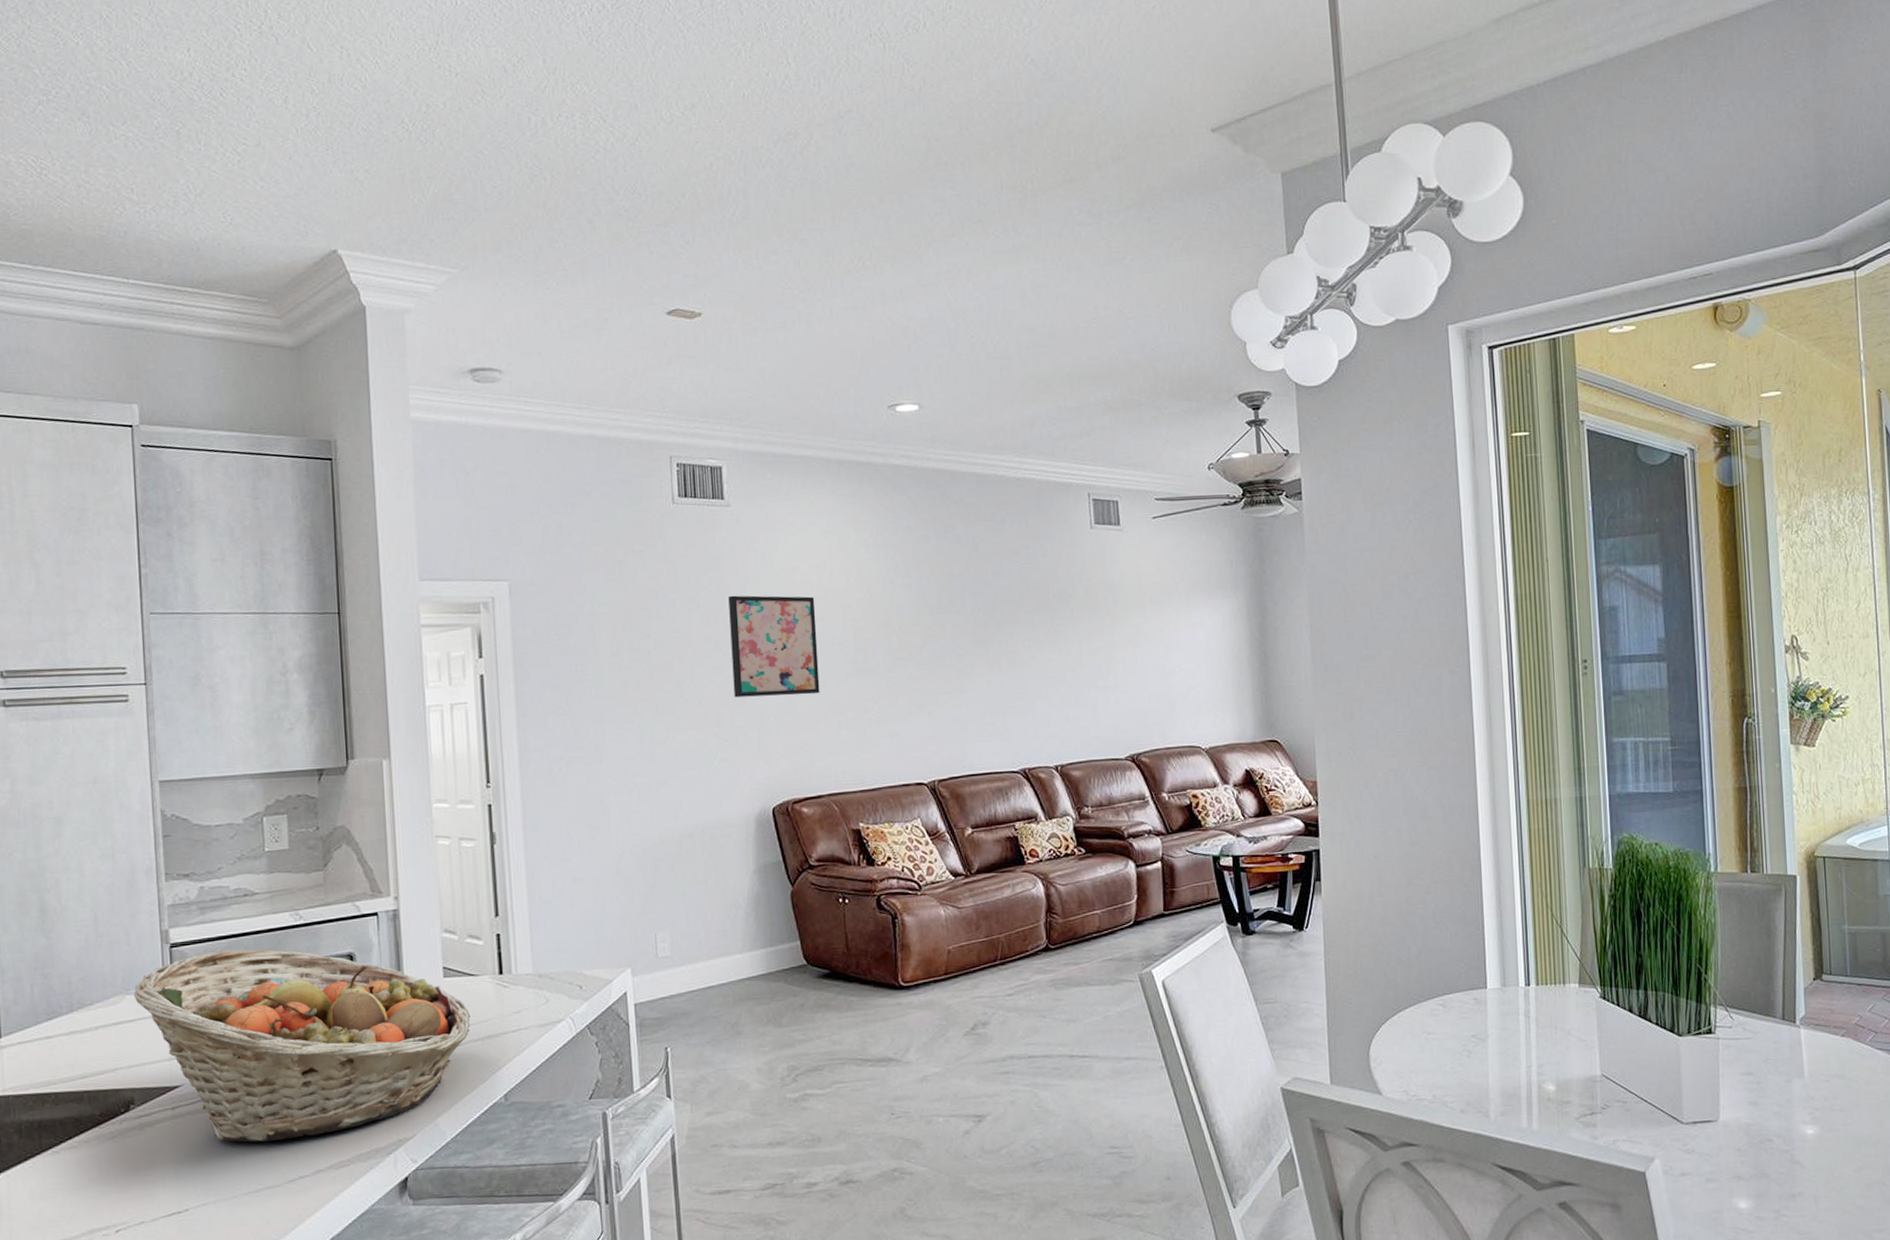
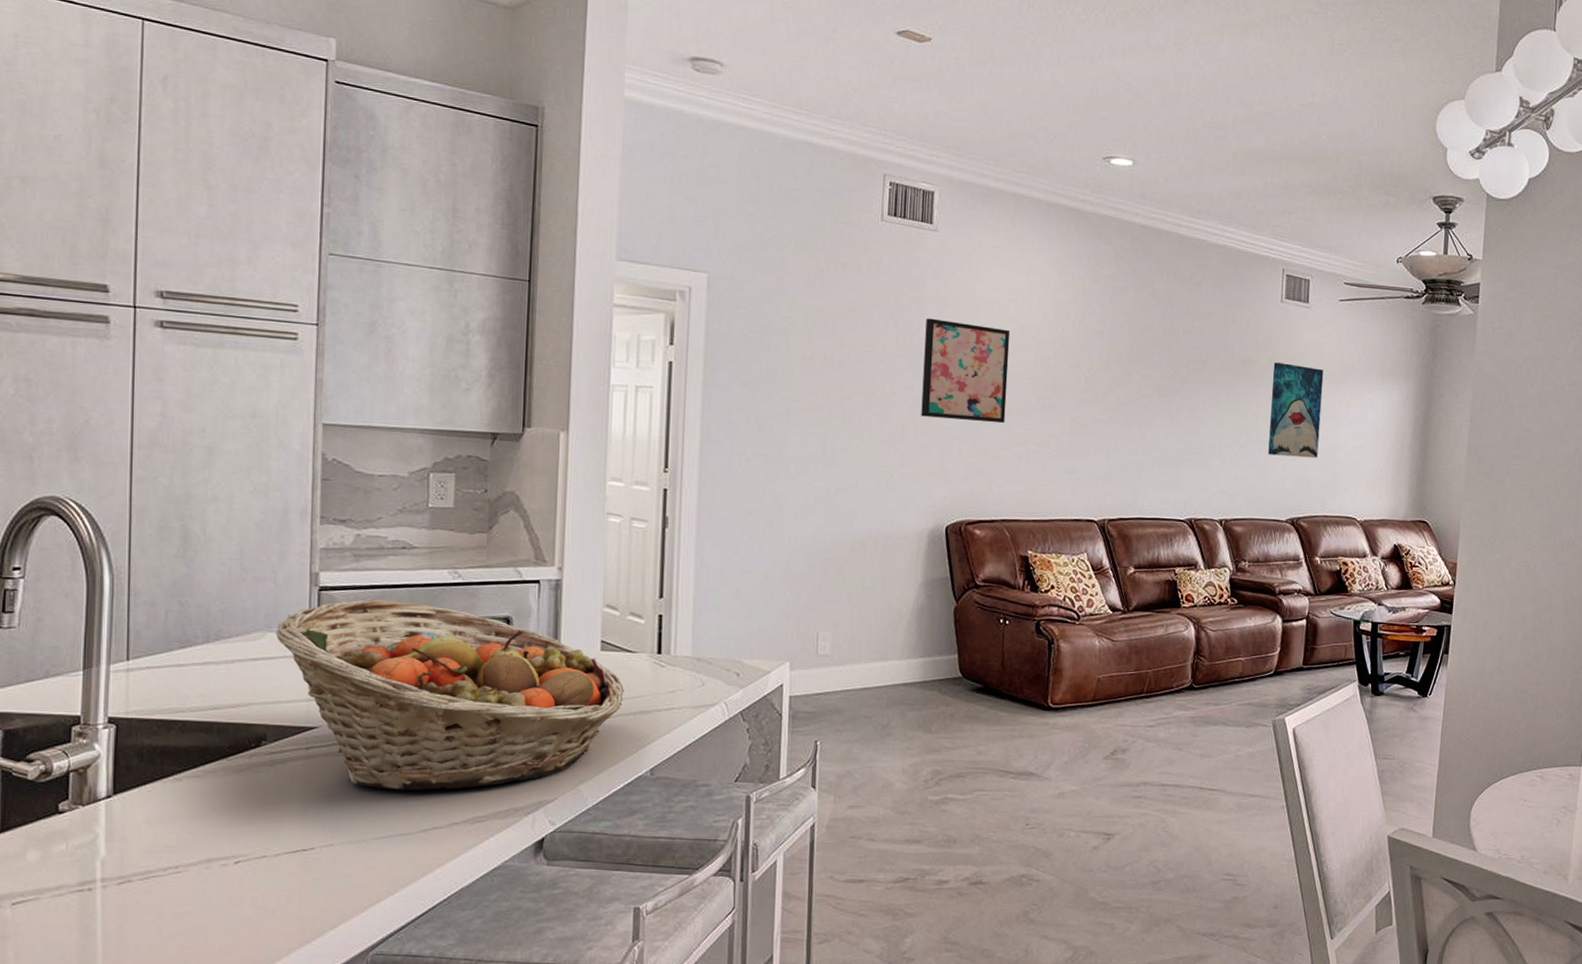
wall art: none [1091,591,1151,691] -> present [1268,362,1324,458]

